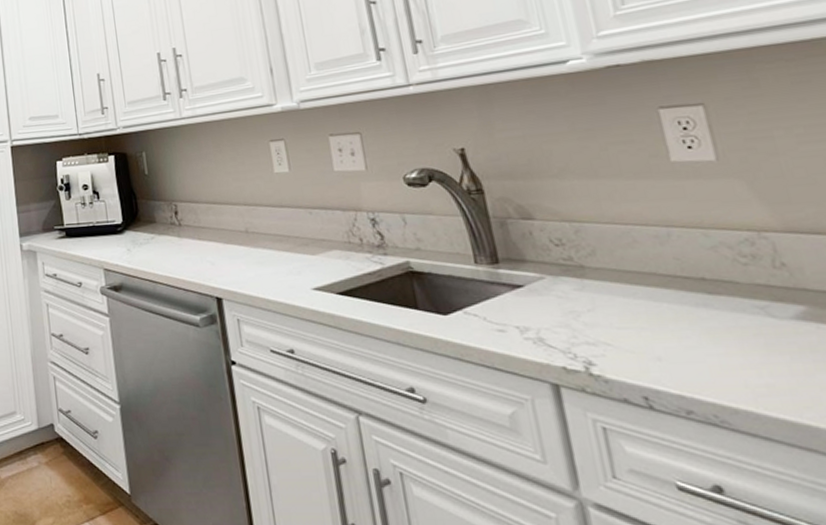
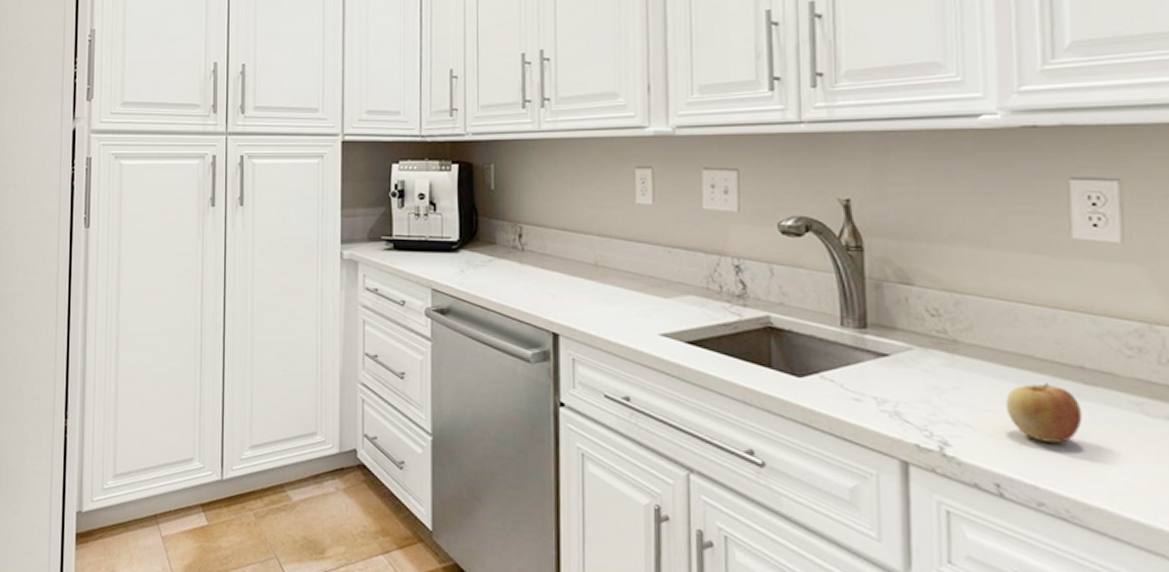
apple: none [637,296,714,353] -> present [1005,382,1083,443]

